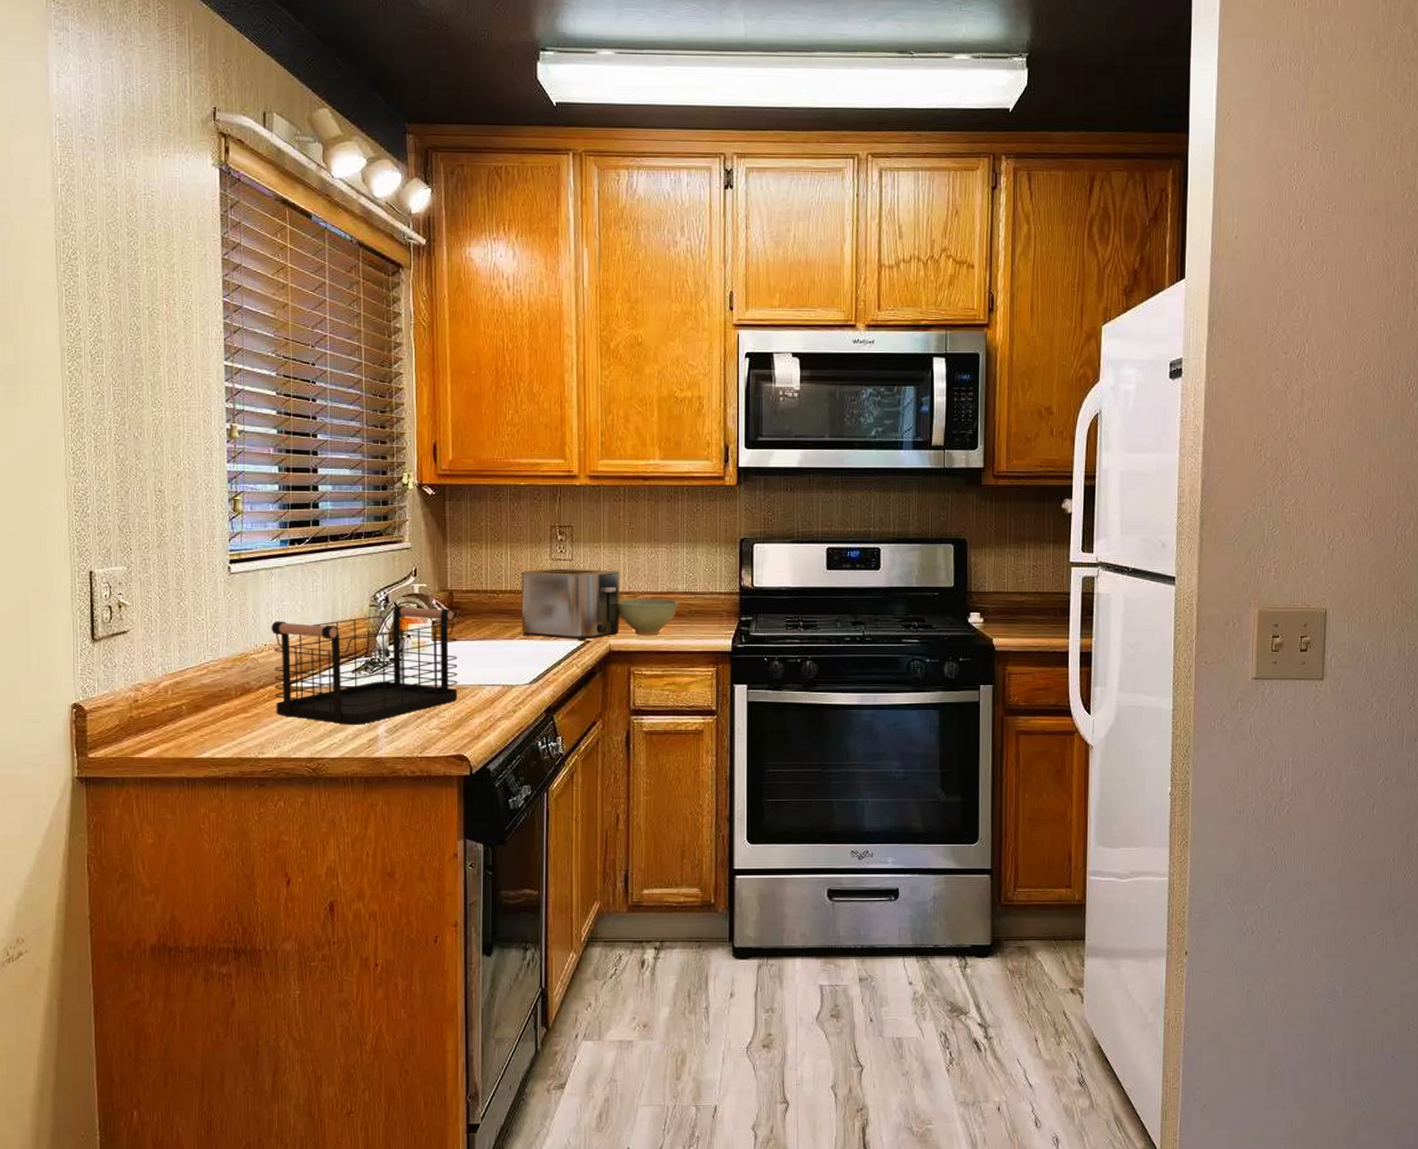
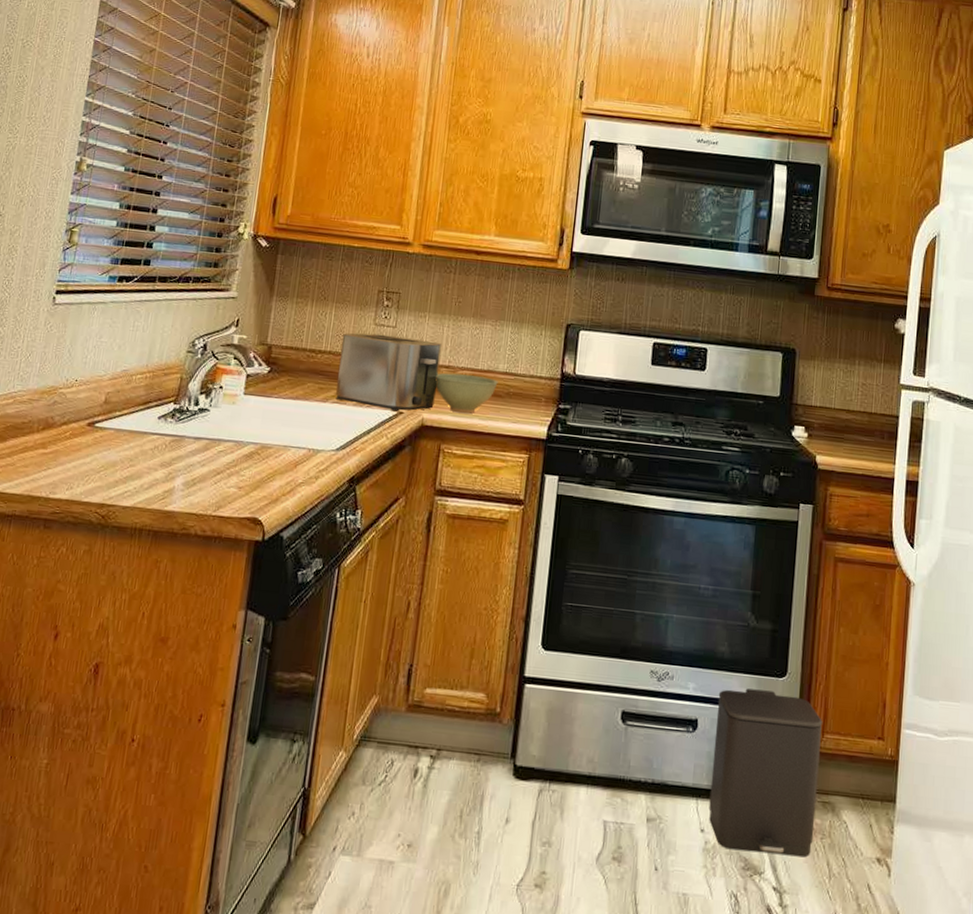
dish rack: present [271,606,458,725] -> none [75,354,271,474]
pedal bin: none [915,857,1015,997] -> present [708,688,823,857]

